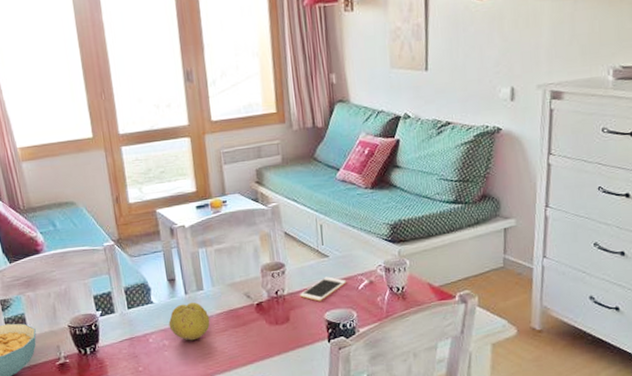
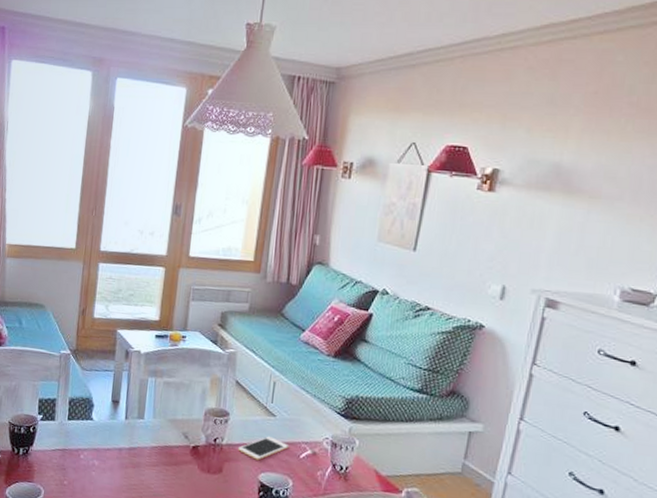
fruit: present [168,302,210,341] -> none [102,428,144,468]

